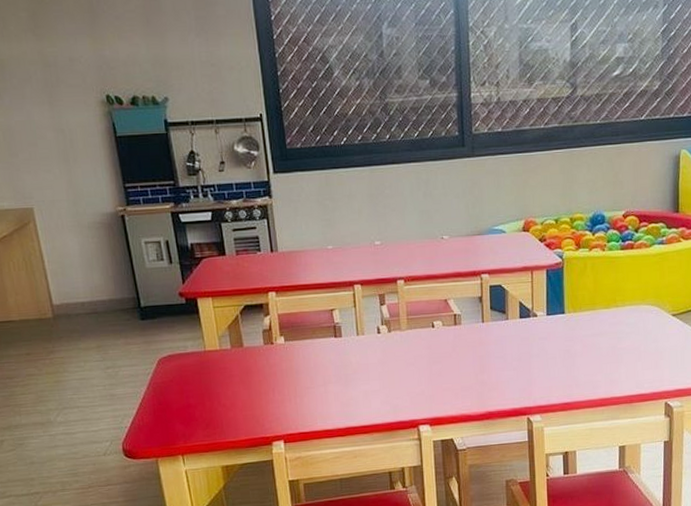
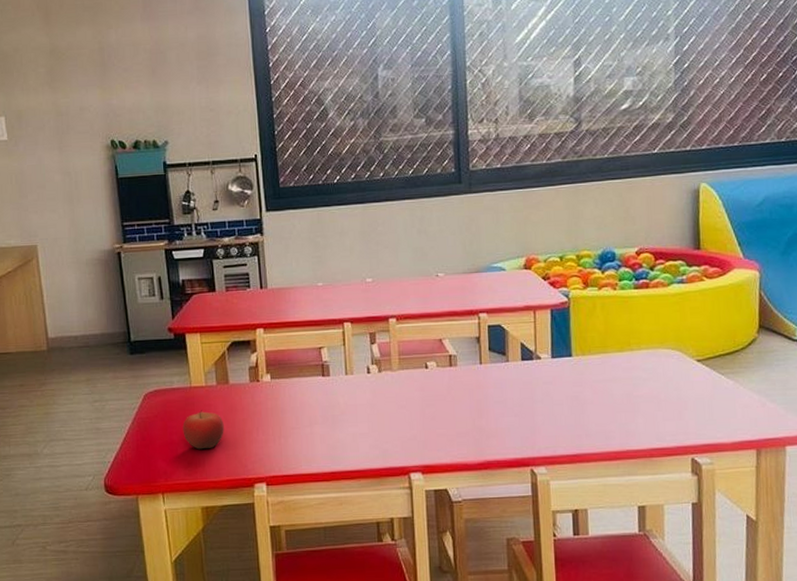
fruit: none [199,372,241,412] -> present [182,409,224,450]

